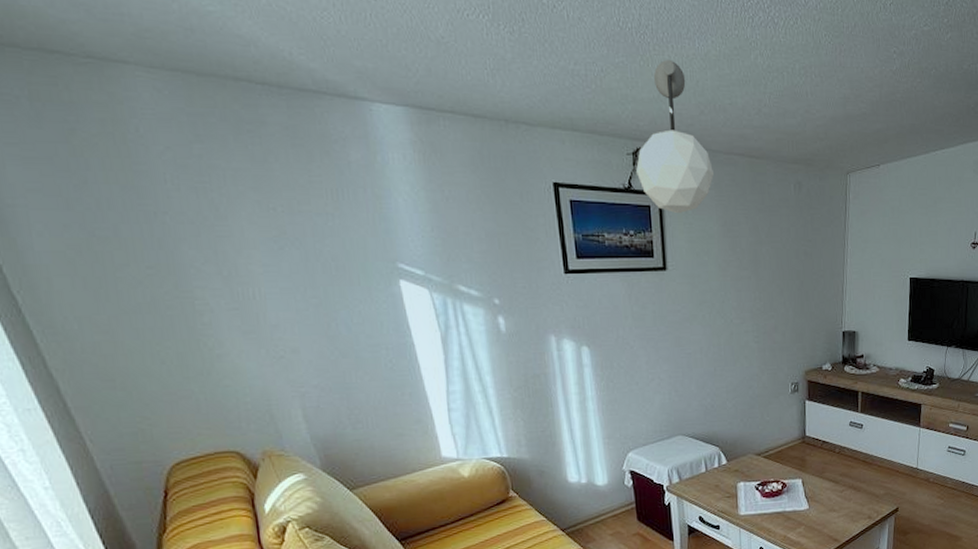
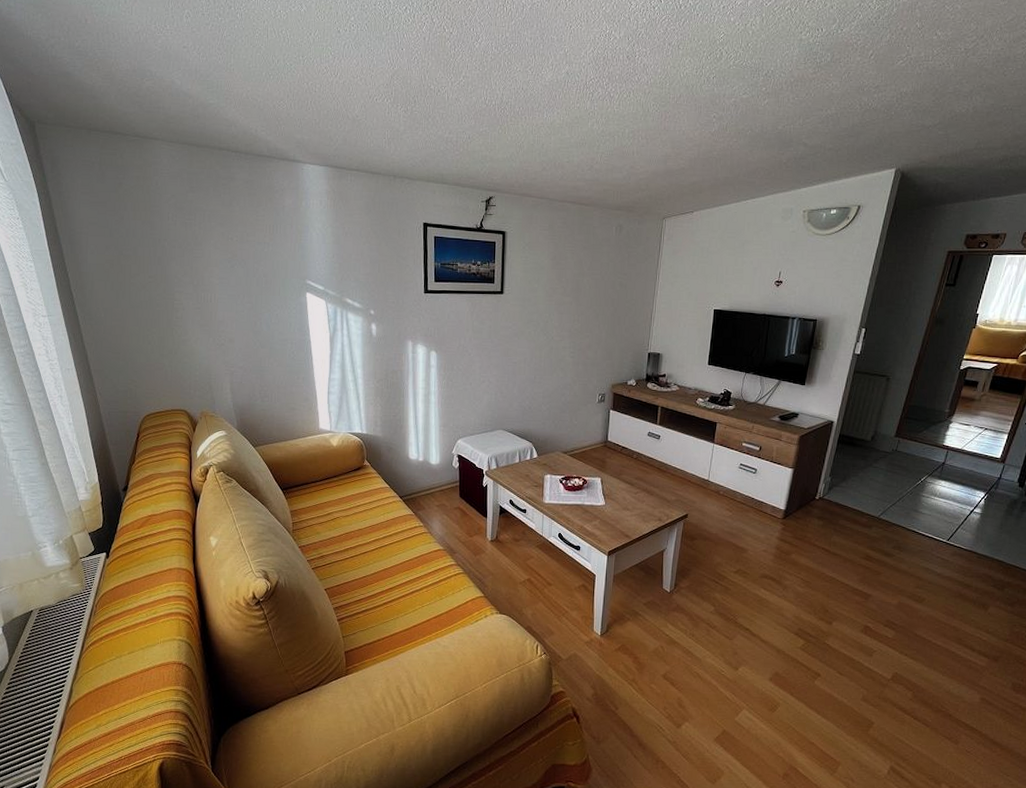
pendant lamp: present [636,59,715,214] -> none [487,128,550,249]

